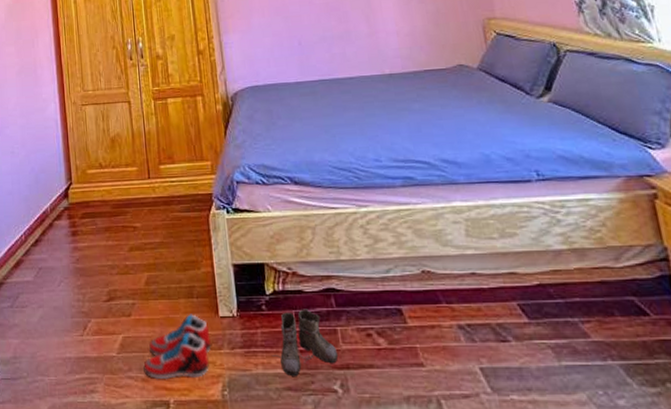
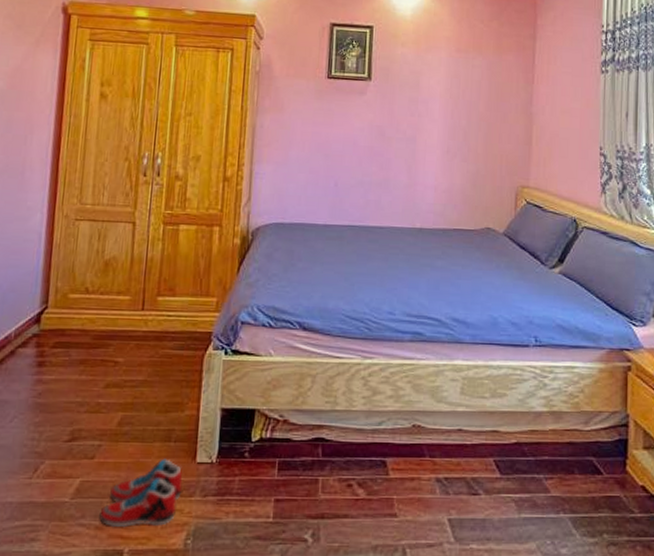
boots: present [271,309,338,377] -> none [245,457,315,526]

